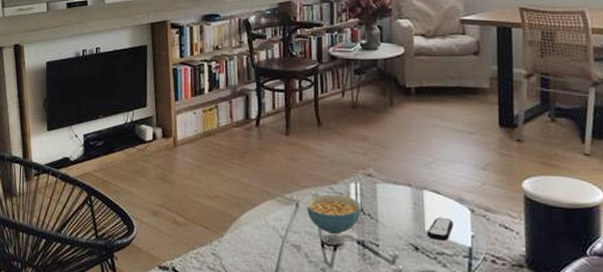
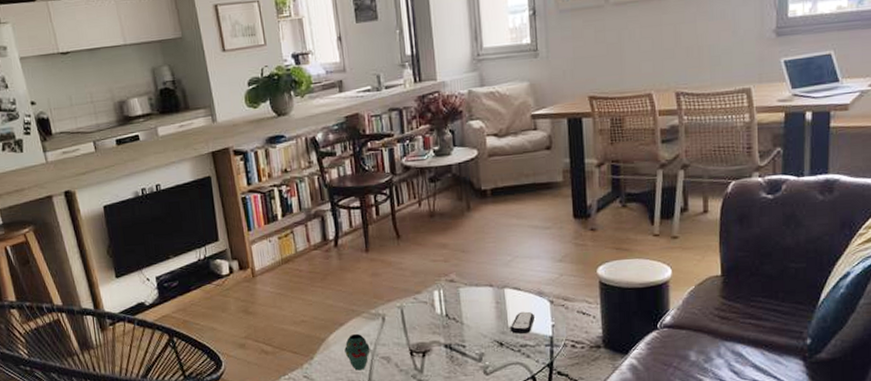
vase: none [255,216,281,256] -> present [344,333,370,371]
cereal bowl: present [306,194,360,234] -> none [392,304,446,342]

